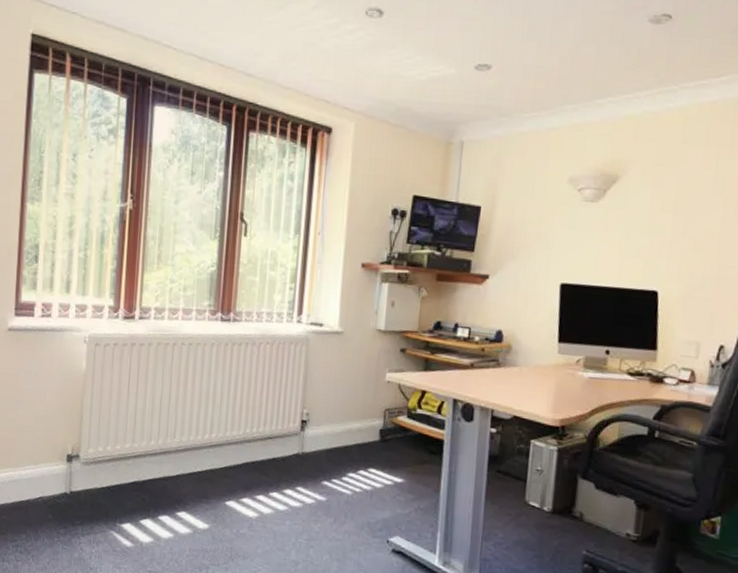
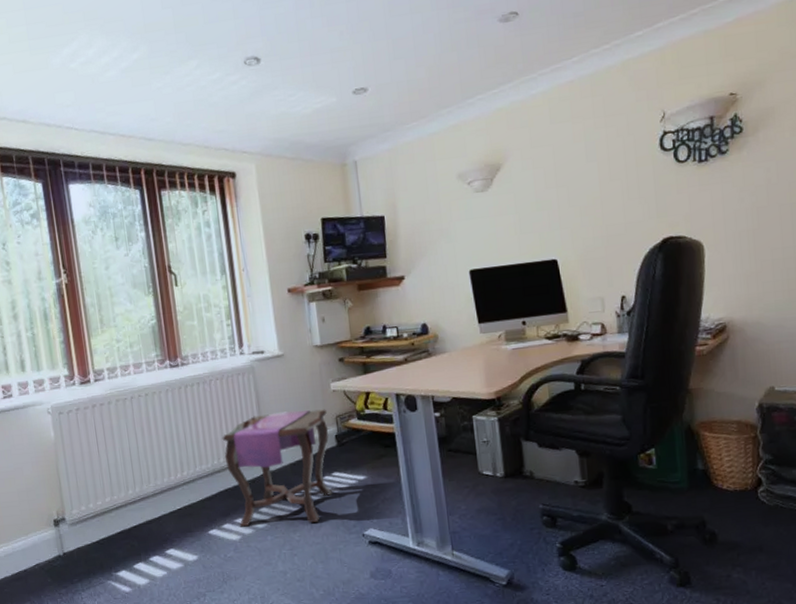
side table: none [258,390,376,518] -> present [222,409,332,527]

